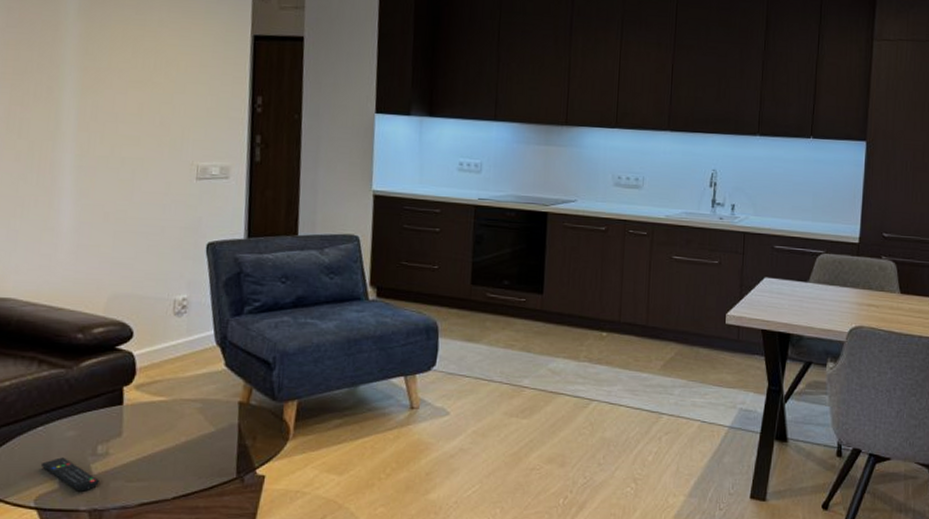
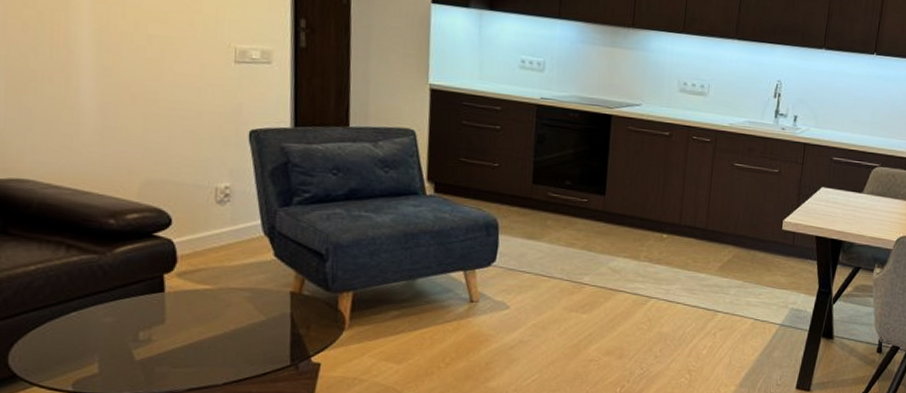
remote control: present [40,457,99,492] -> none [76,343,143,377]

